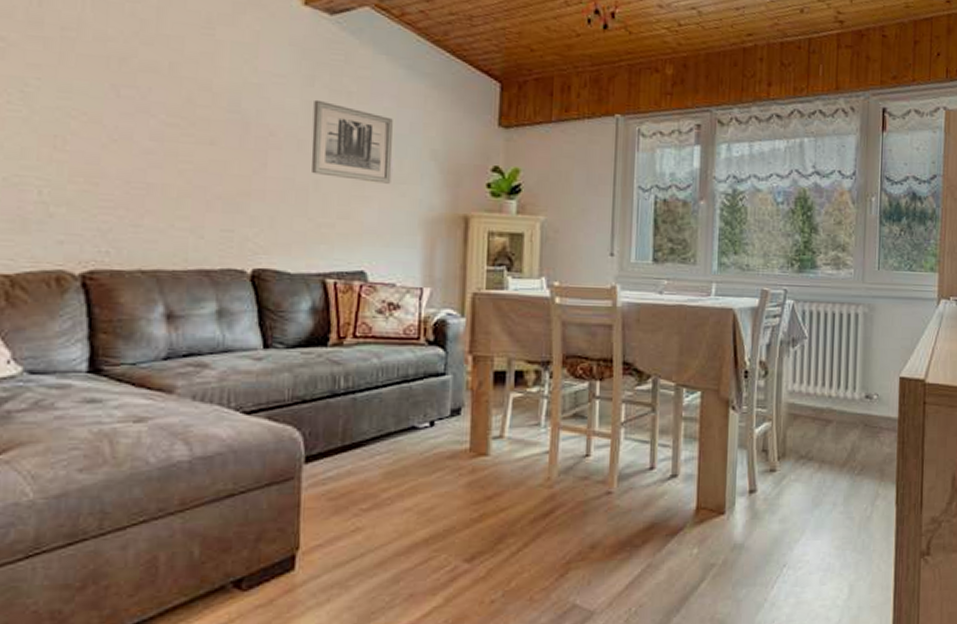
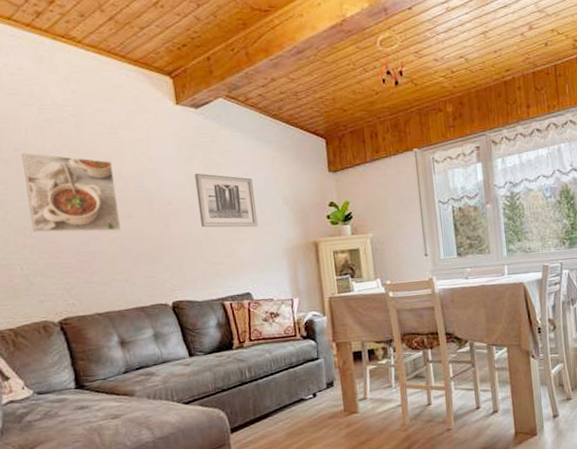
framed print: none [66,33,200,161] -> present [21,152,122,233]

